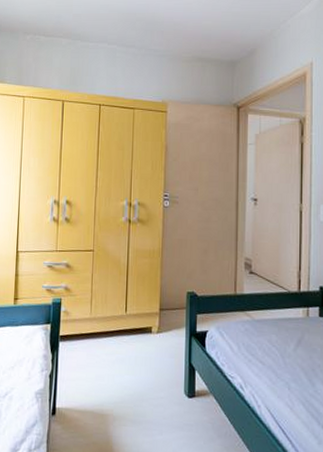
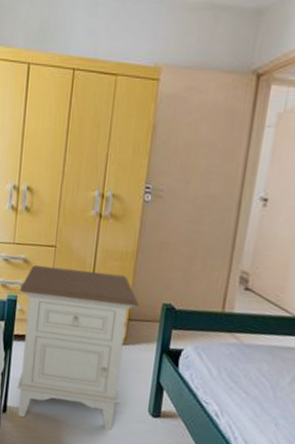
nightstand: none [63,268,168,418] -> present [17,265,139,431]

